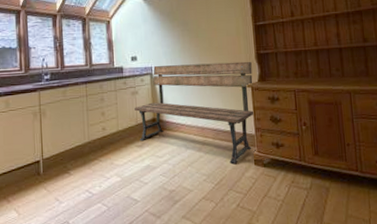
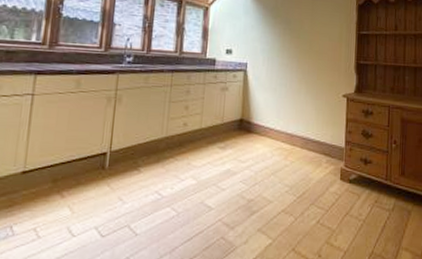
bench: present [134,61,254,165] -> none [222,62,350,178]

